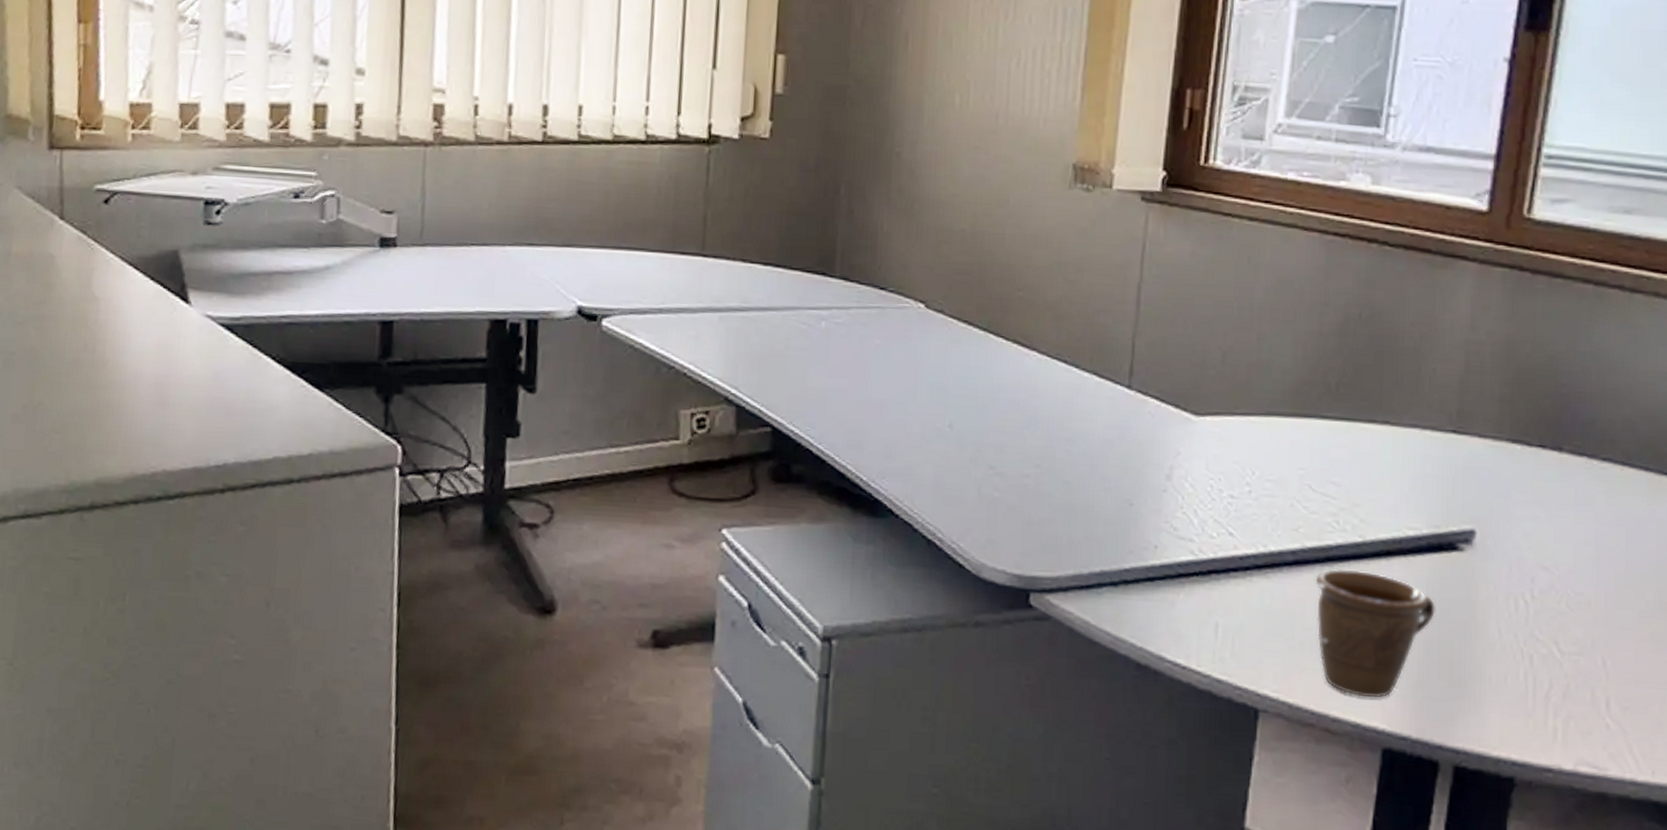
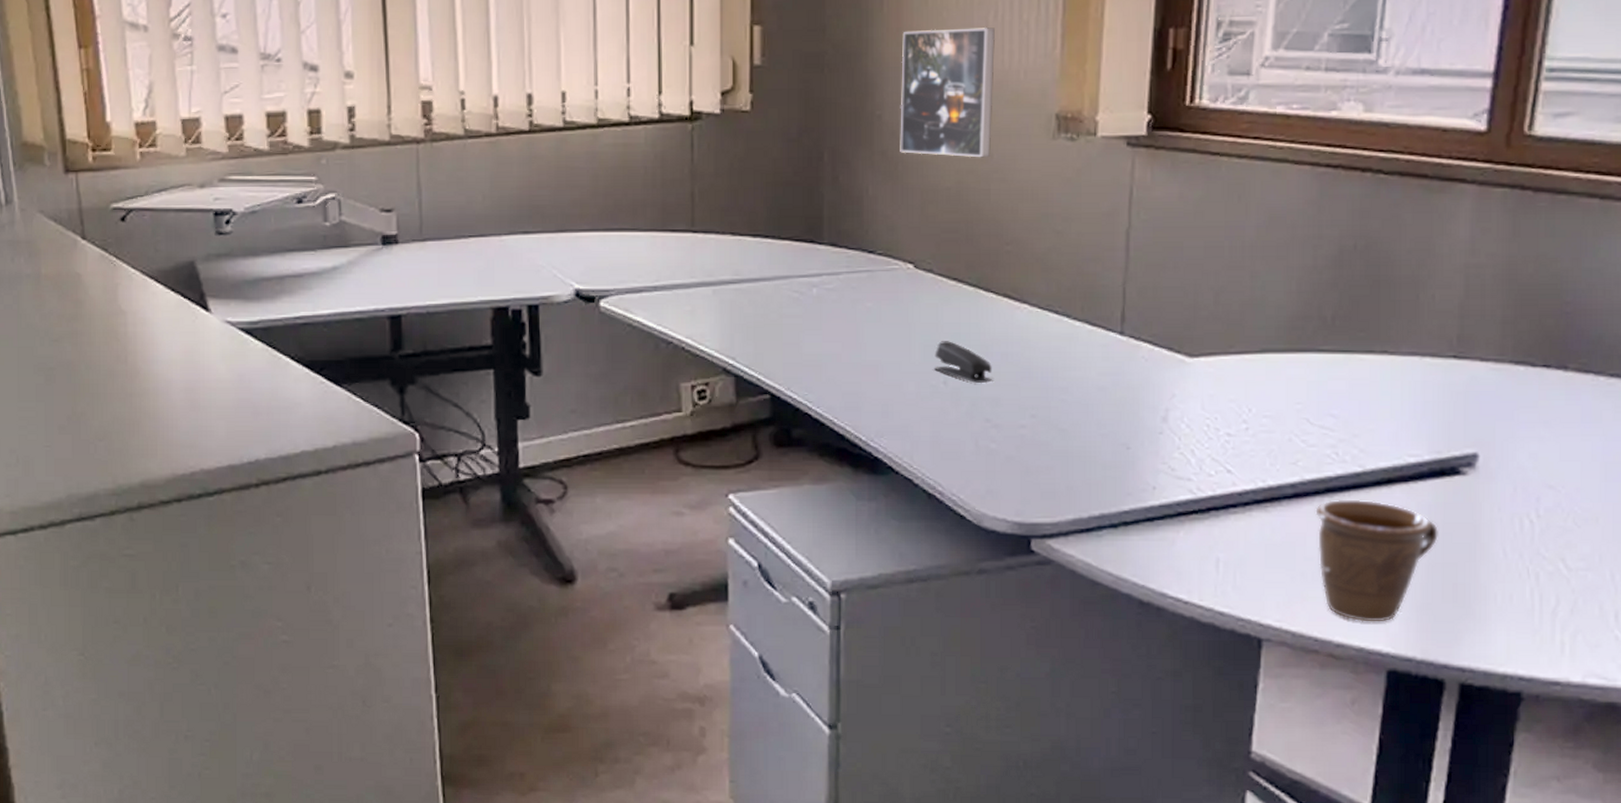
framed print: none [917,71,1017,202] -> present [900,27,995,158]
stapler: none [939,383,999,430] -> present [933,341,993,384]

